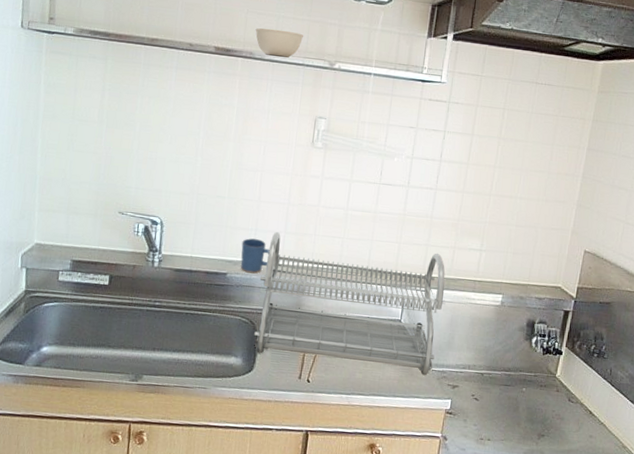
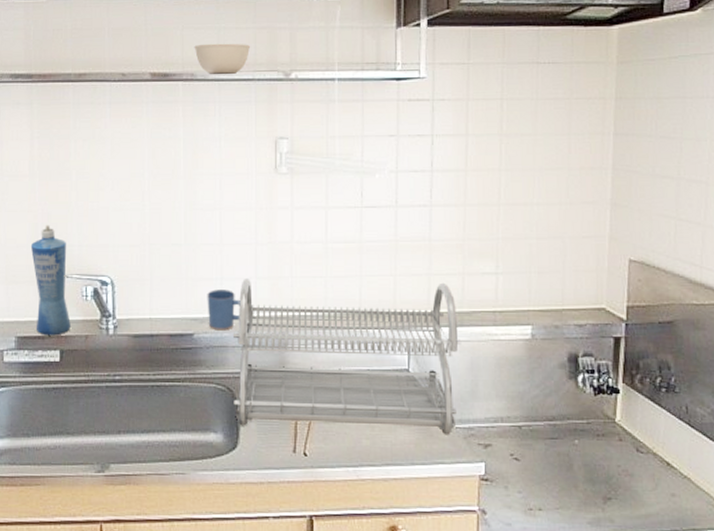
squeeze bottle: none [91,167,125,263] -> present [30,225,71,336]

